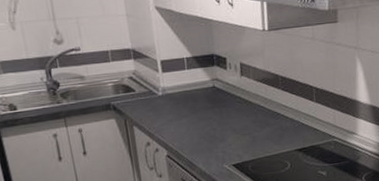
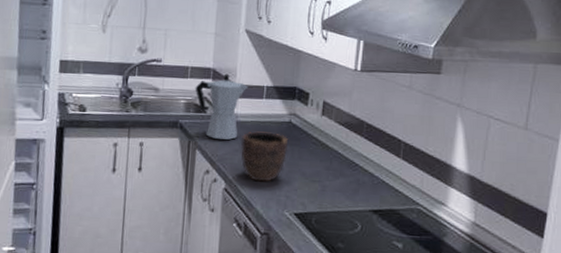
moka pot: none [119,52,169,114] -> present [195,73,248,140]
bowl: none [172,98,217,144] -> present [240,131,288,182]

